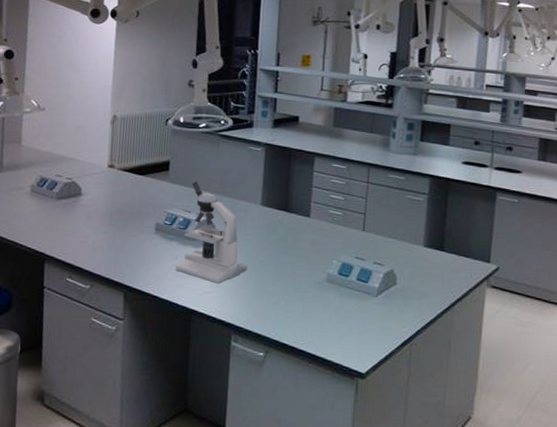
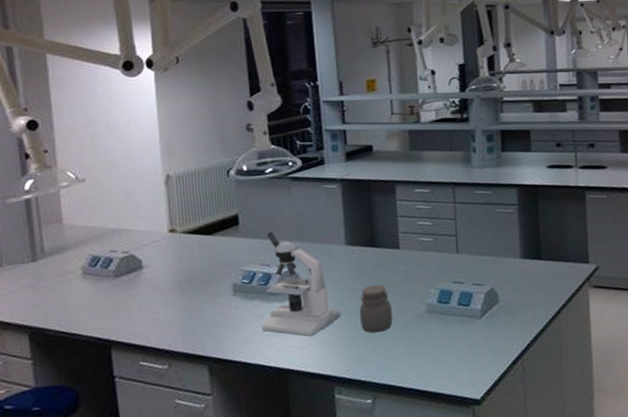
jar: none [264,246,295,292] -> present [359,284,393,333]

